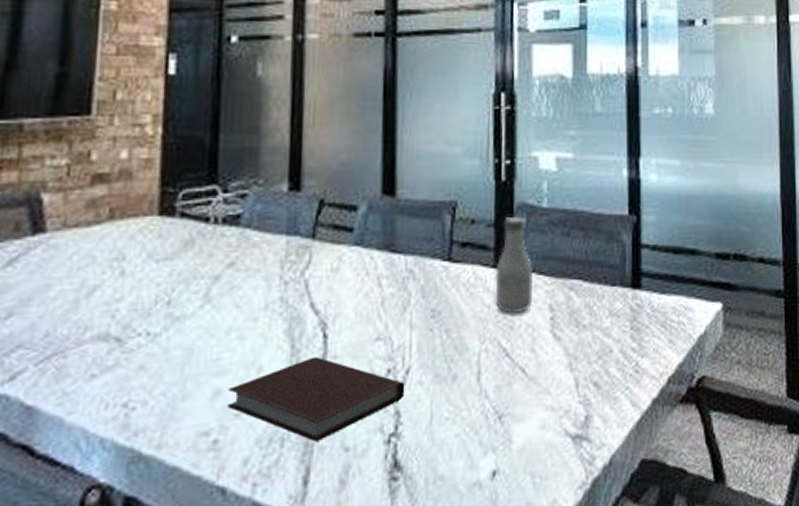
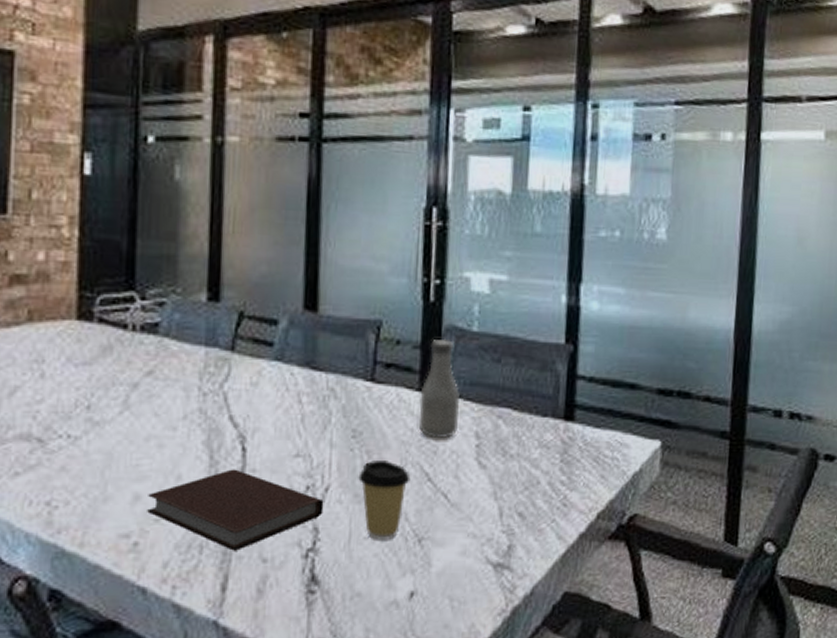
coffee cup: none [438,338,489,420] -> present [358,461,411,540]

